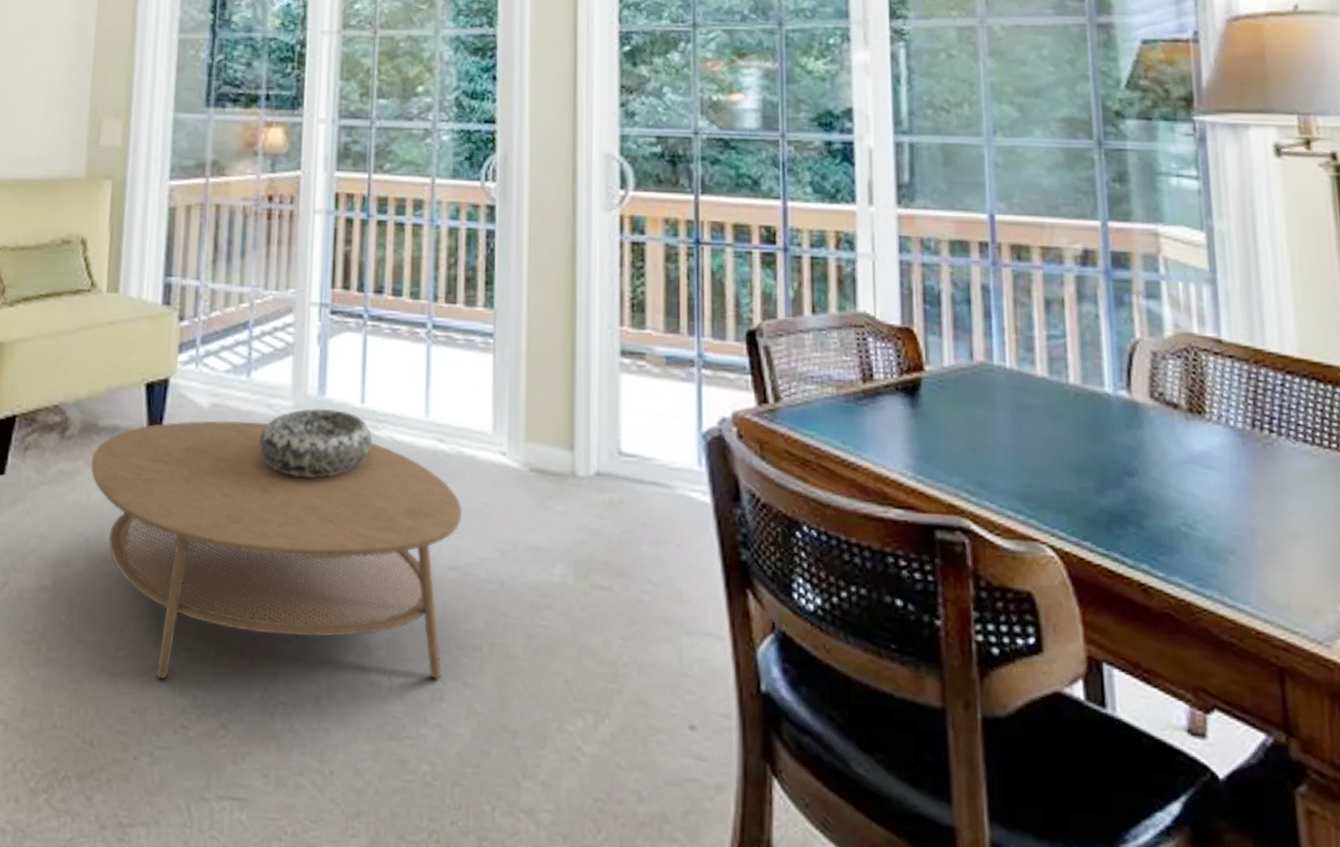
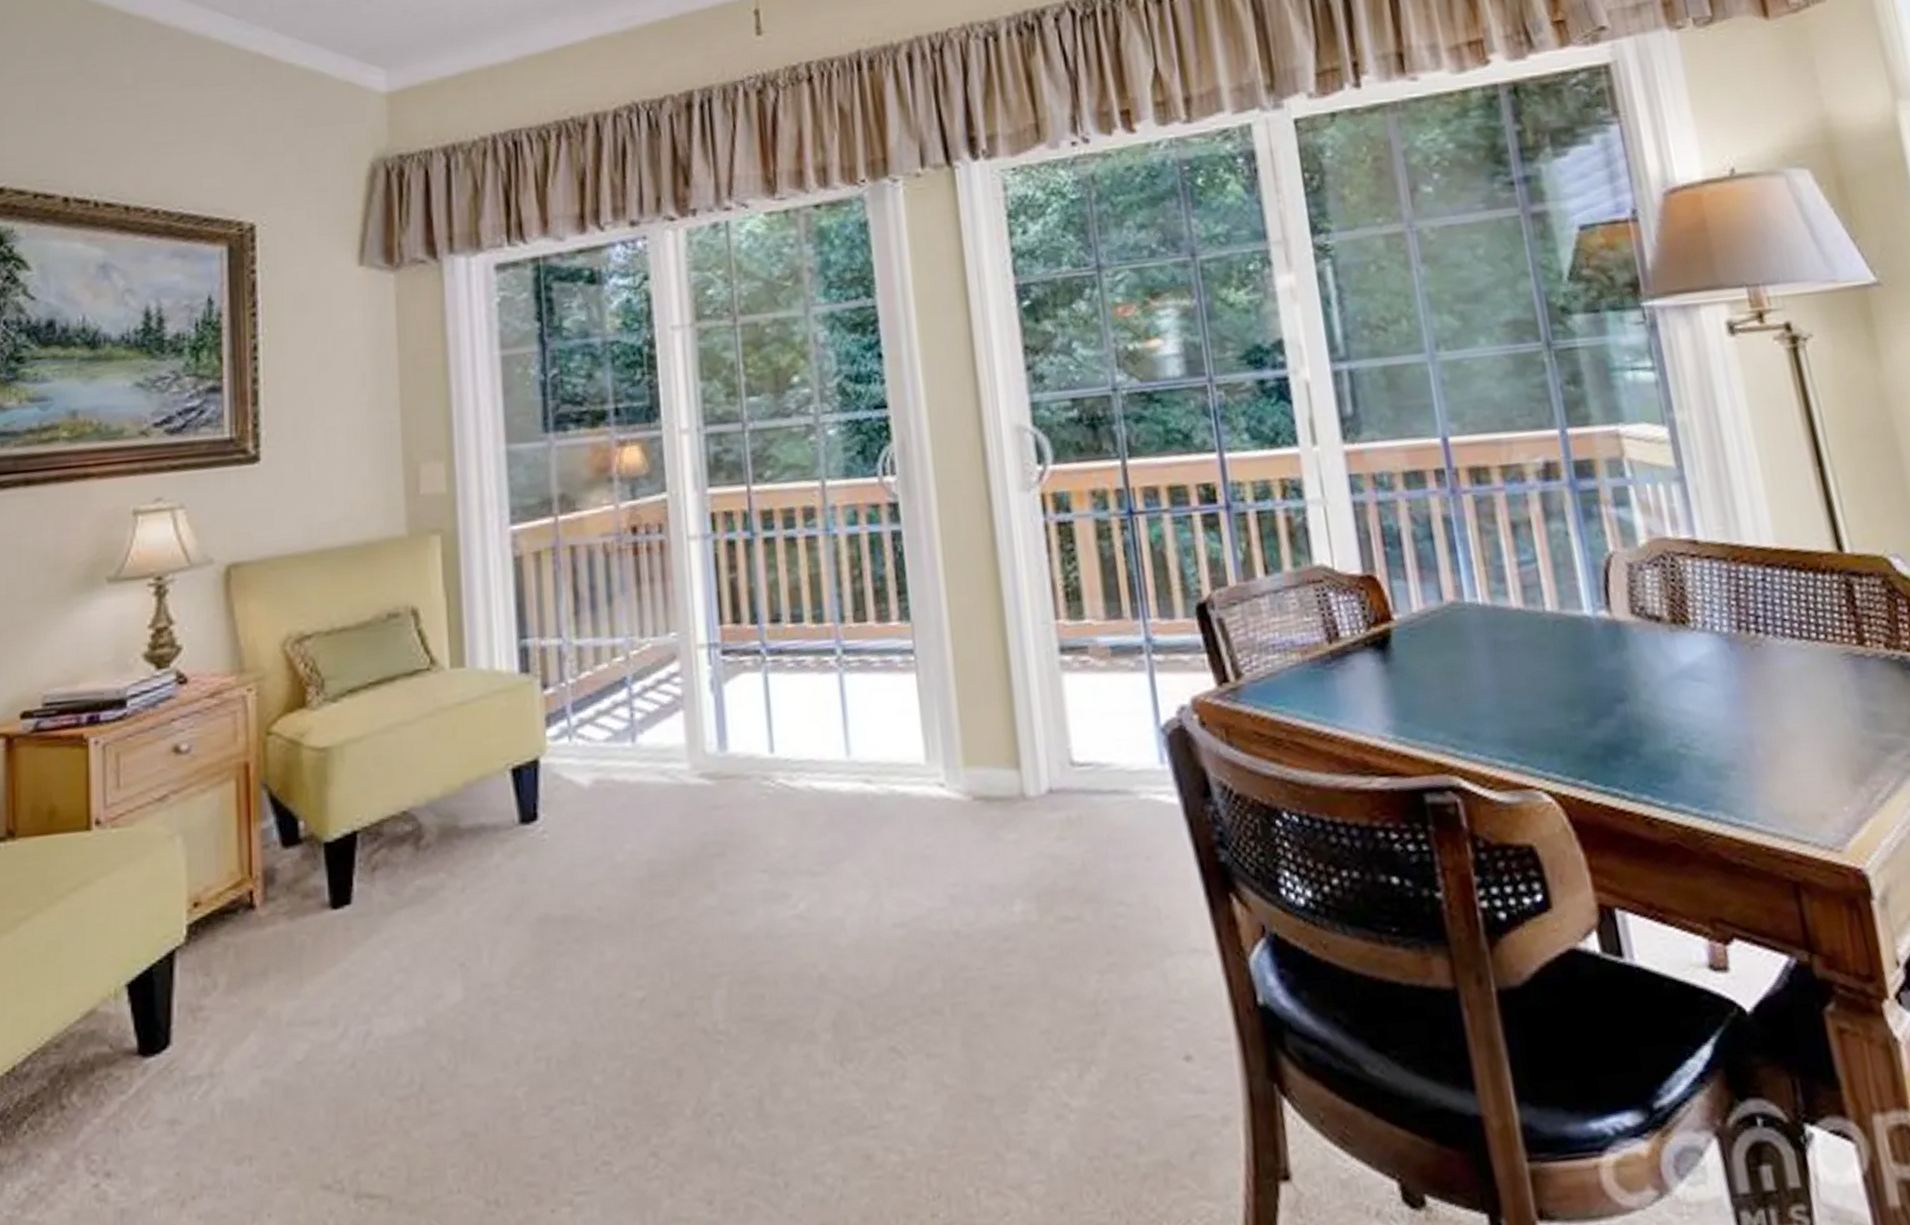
coffee table: present [90,420,463,680] -> none [455,793,903,1114]
decorative bowl: present [259,408,373,478] -> none [656,764,789,850]

